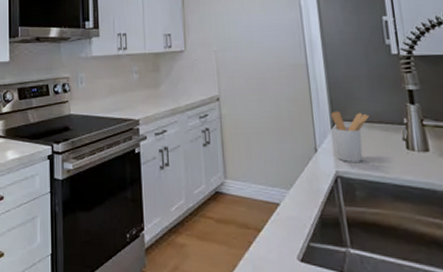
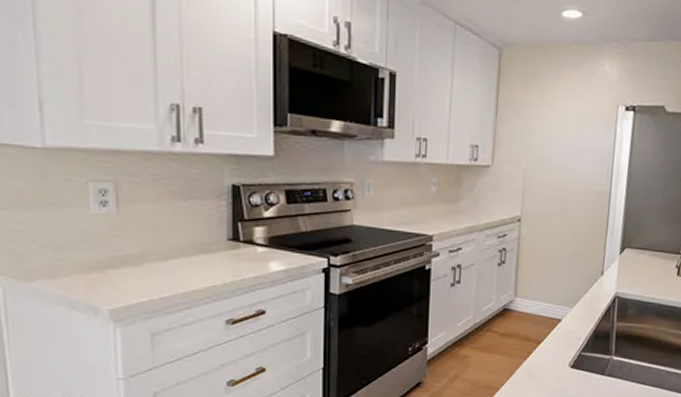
utensil holder: present [330,111,369,162] -> none [619,238,654,285]

